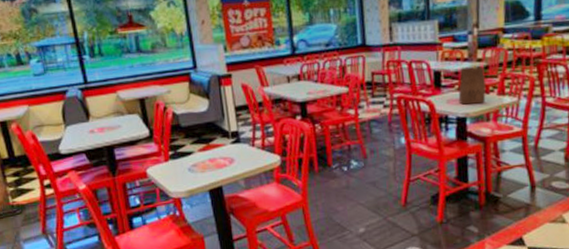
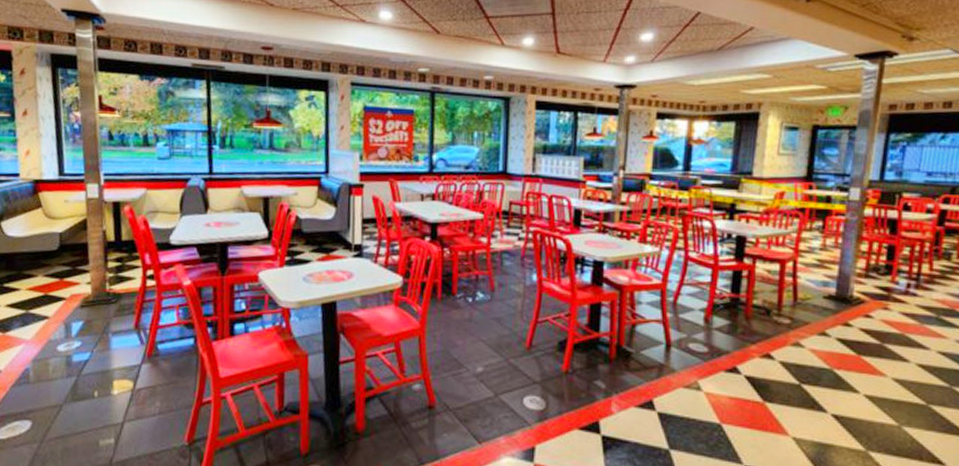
paper bag: present [458,66,487,105] -> none [597,210,628,250]

